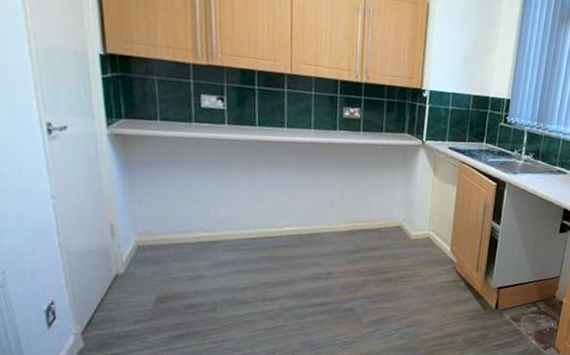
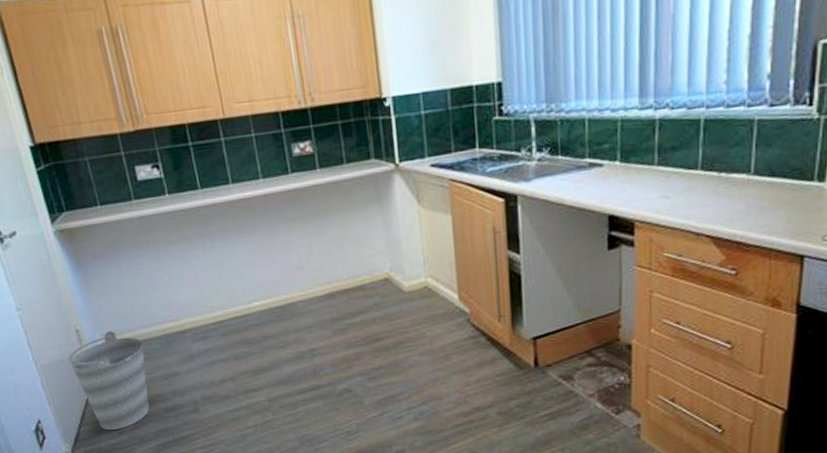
bucket: none [97,231,176,319] -> present [68,331,150,431]

